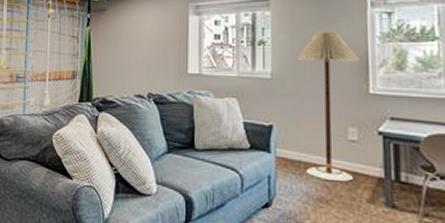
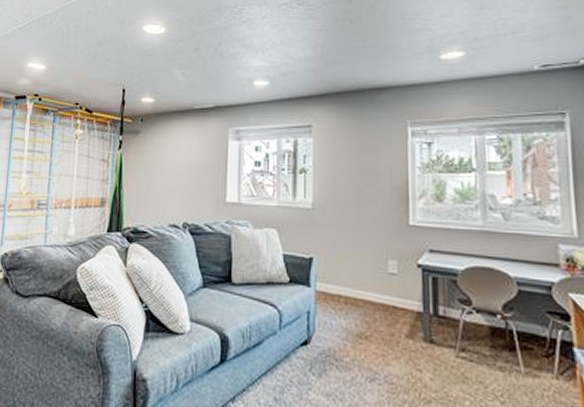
floor lamp: present [296,32,360,182] -> none [337,160,401,317]

